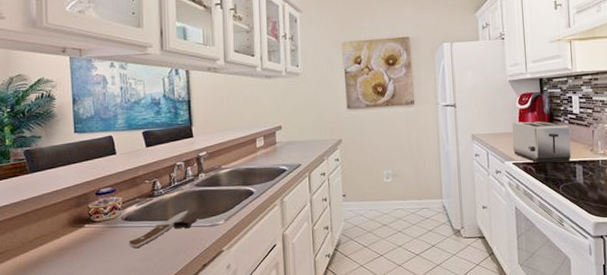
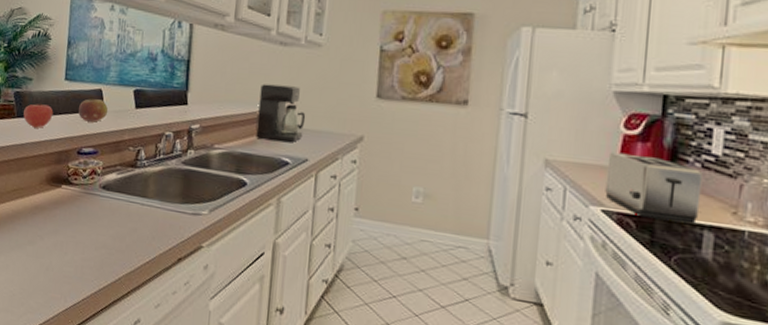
fruit: none [36,155,67,179] -> present [23,101,53,128]
fruit: none [91,145,121,166] -> present [78,99,109,123]
knife: present [129,206,208,249] -> none [103,190,192,224]
coffee maker: none [254,109,295,154] -> present [256,84,306,142]

